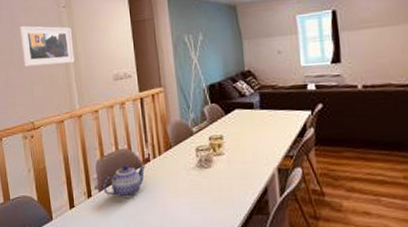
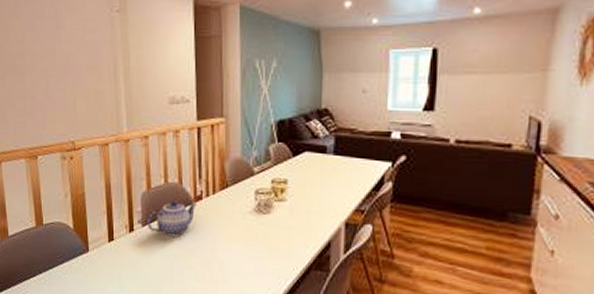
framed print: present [19,25,75,67] -> none [64,29,126,79]

